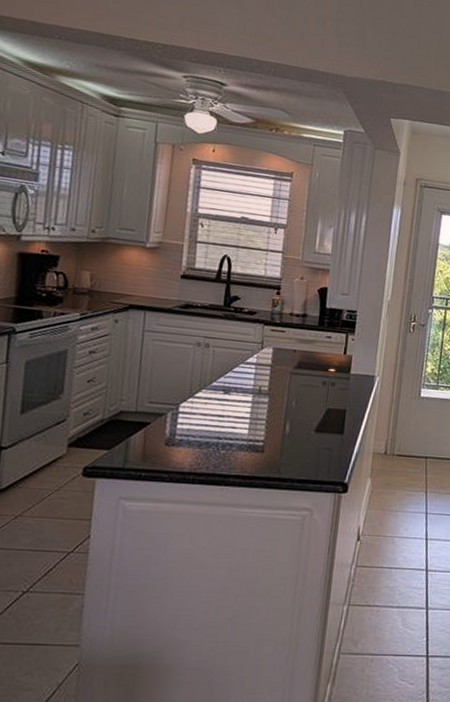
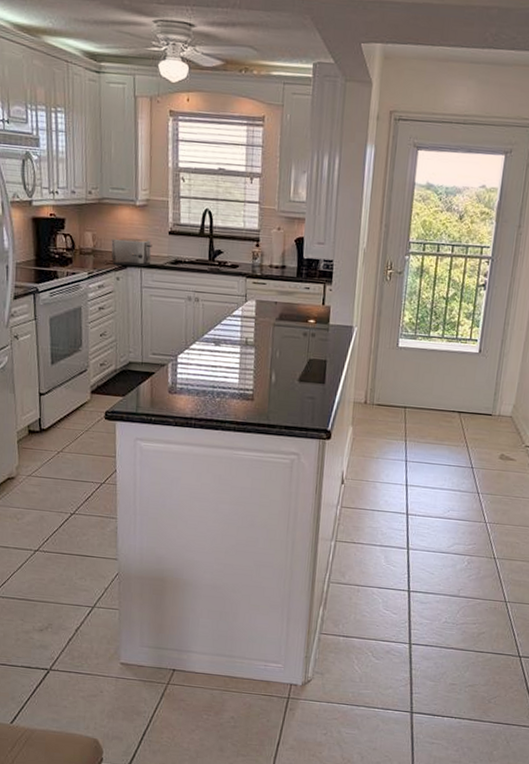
toaster: none [110,278,161,310] -> present [111,237,152,267]

